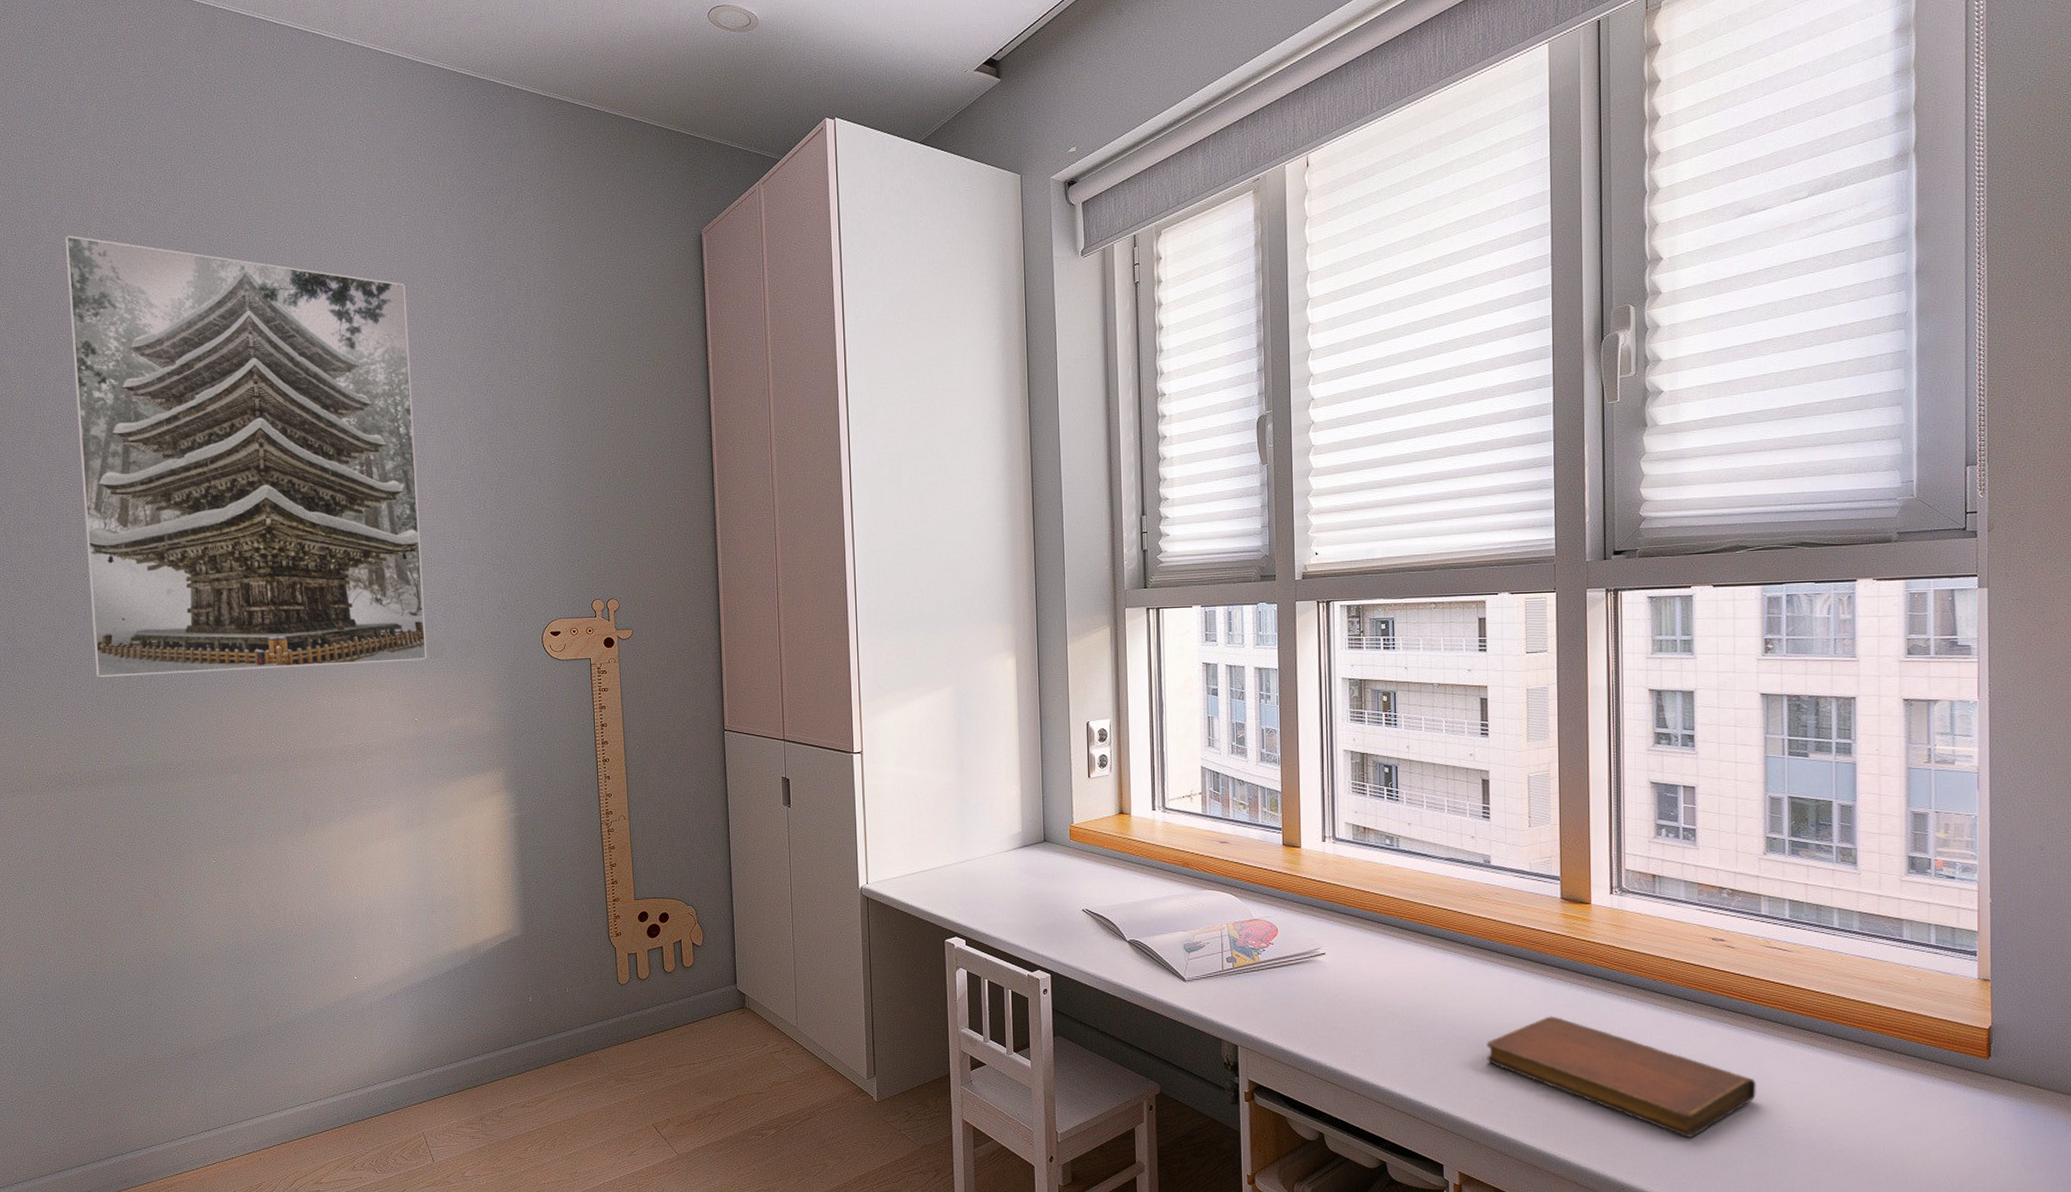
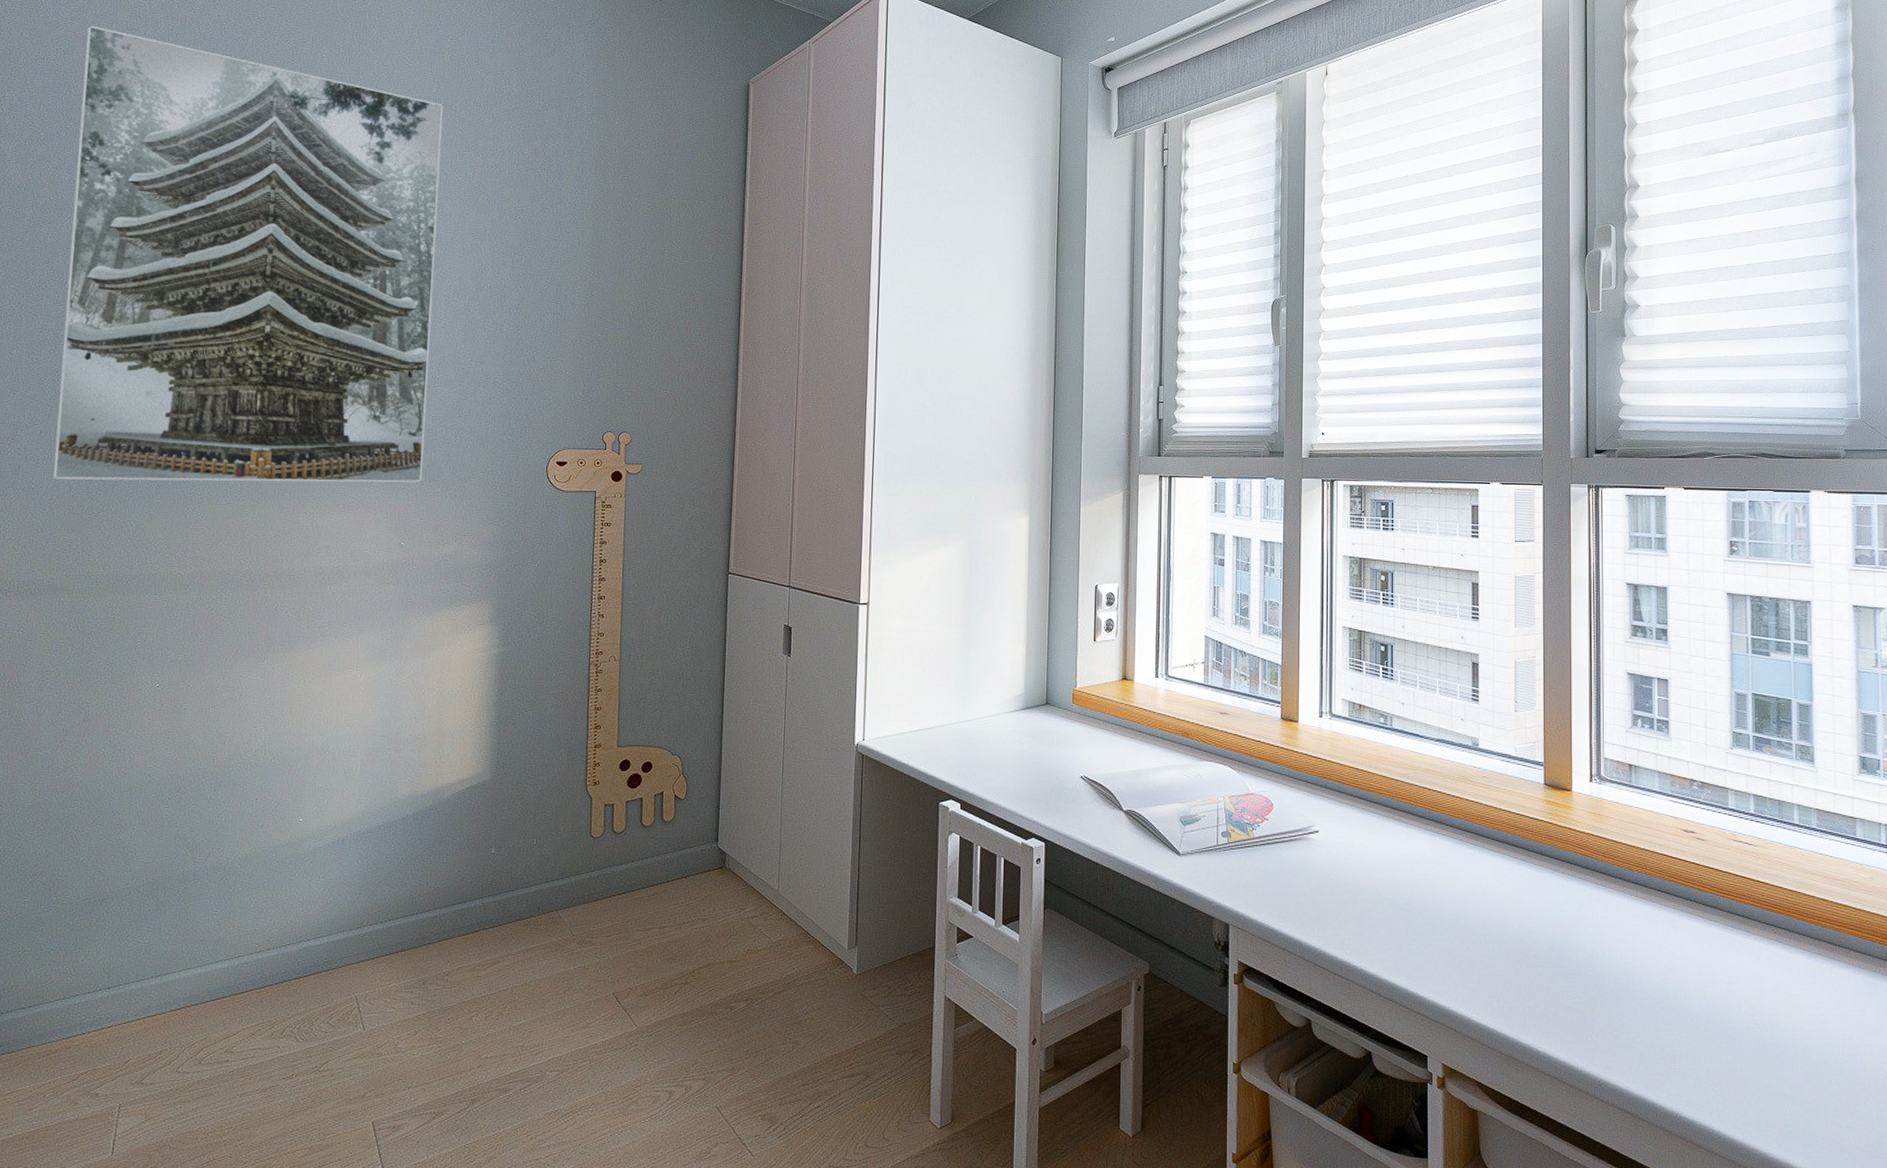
notebook: present [1486,1016,1756,1137] -> none [1471,903,1725,1032]

